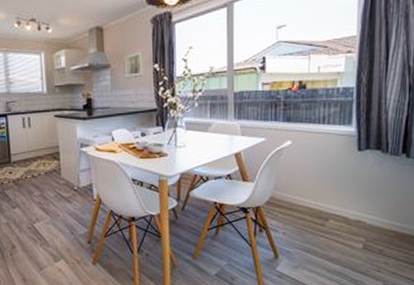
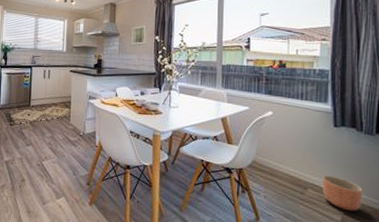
planter: none [343,203,386,238] -> present [322,175,363,211]

